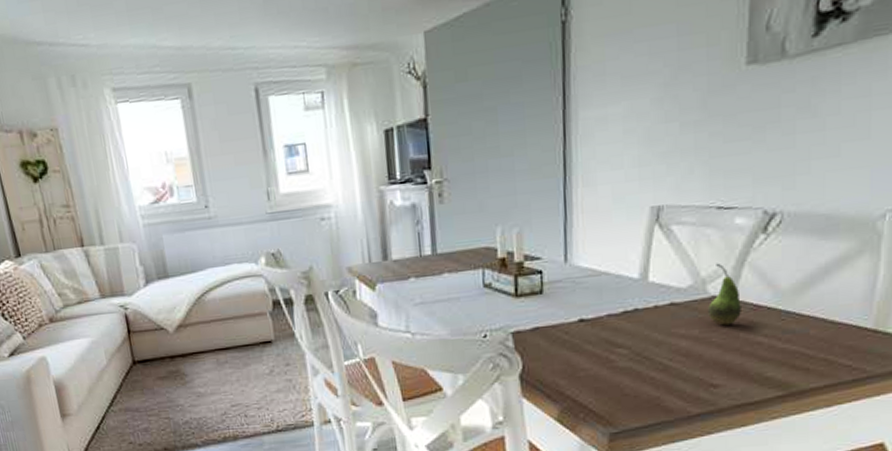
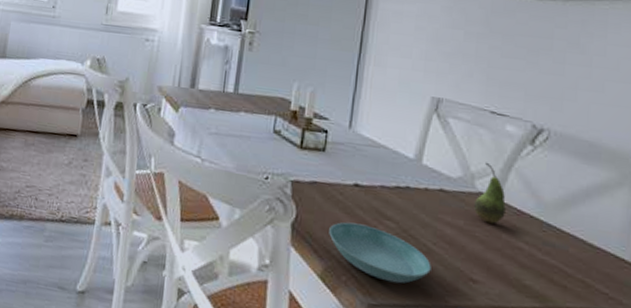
saucer: none [559,358,670,408] -> present [329,222,431,284]

